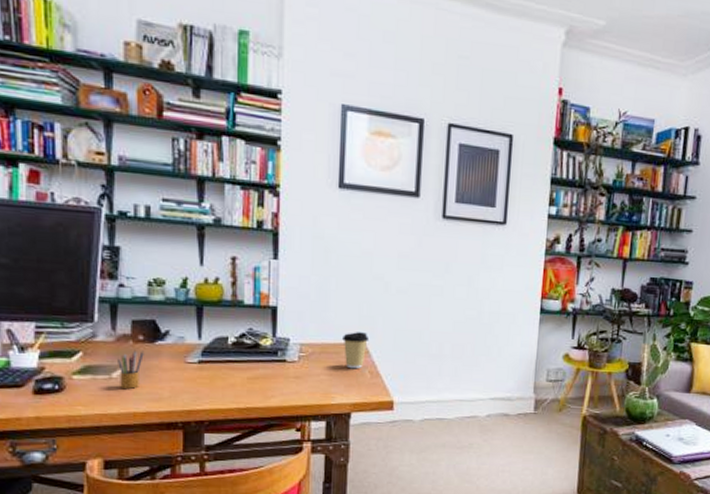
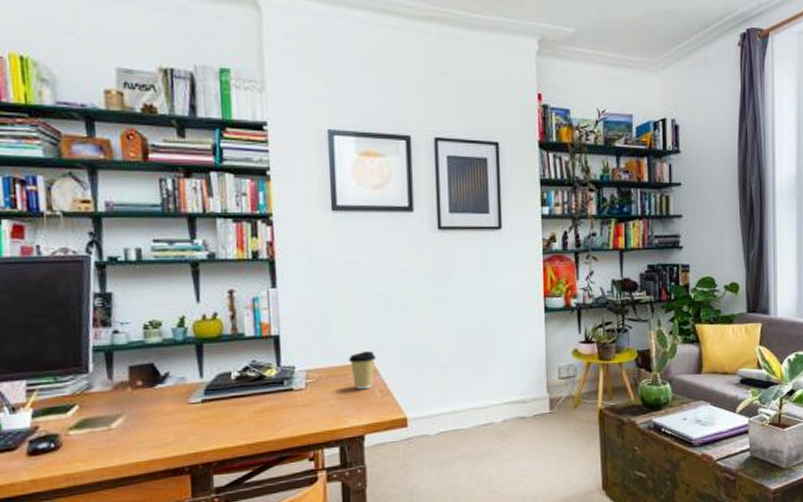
pencil box: present [118,350,144,389] -> none [116,397,144,438]

